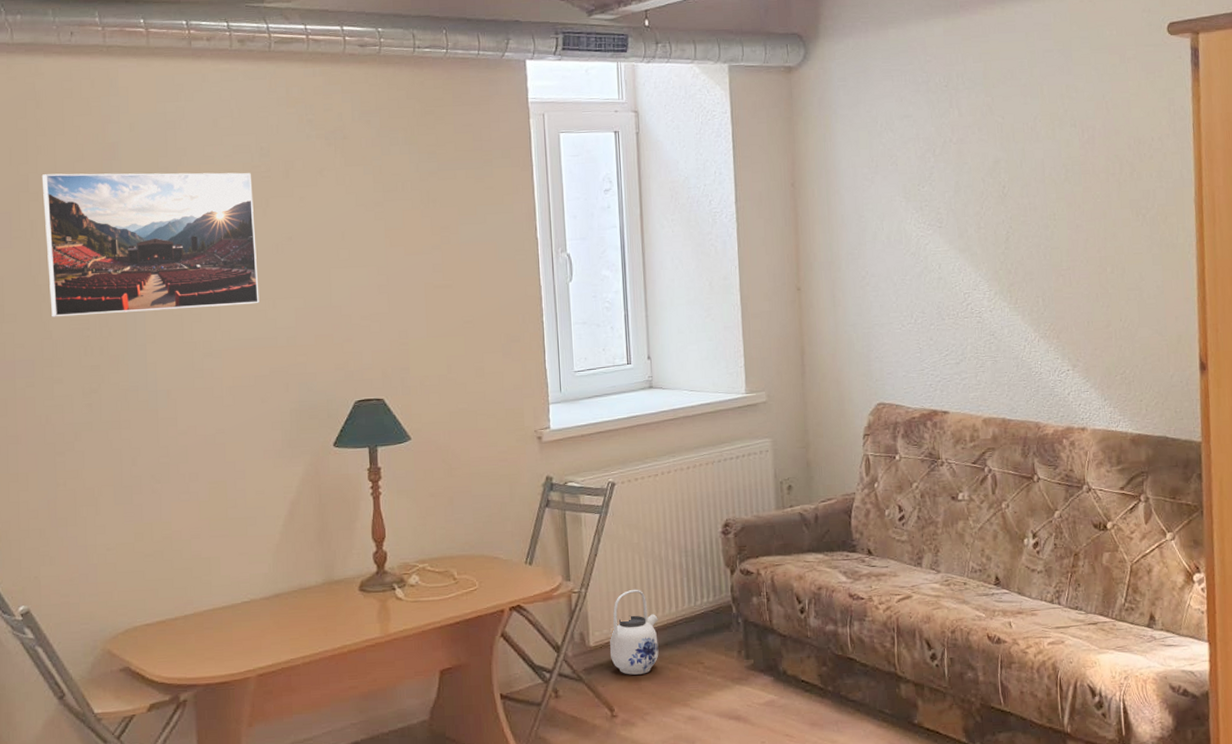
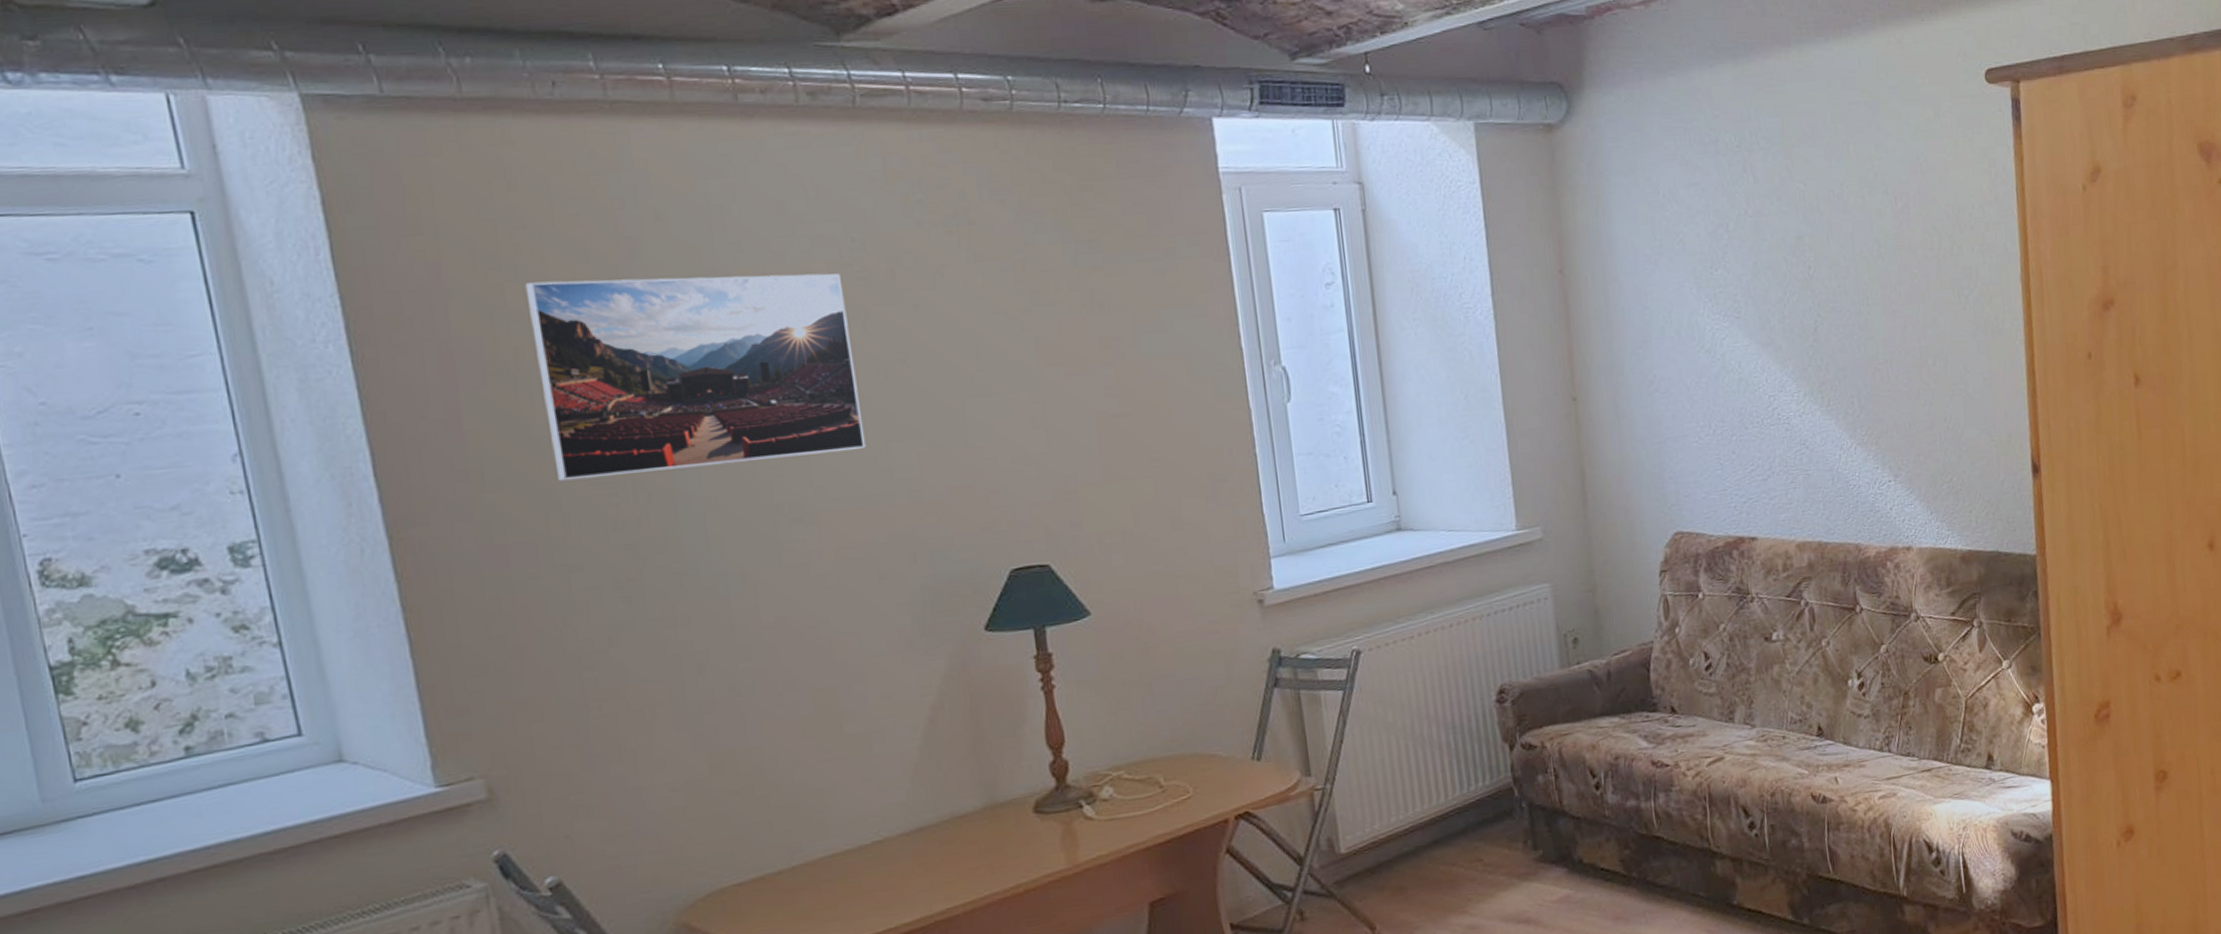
teapot: present [609,589,659,675] -> none [1364,778,1427,884]

